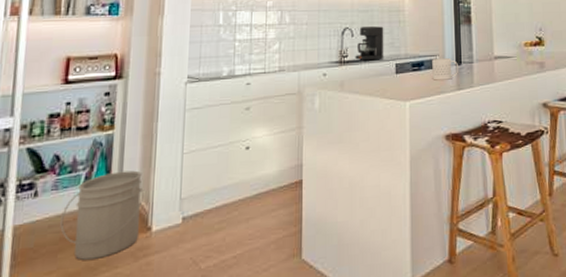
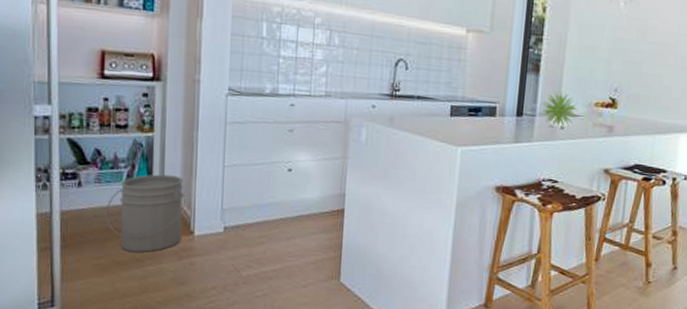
coffee maker: present [355,26,384,61] -> none [408,60,442,99]
mug: present [432,58,458,81] -> none [489,106,519,131]
plant: none [477,37,511,71] -> present [542,91,578,129]

